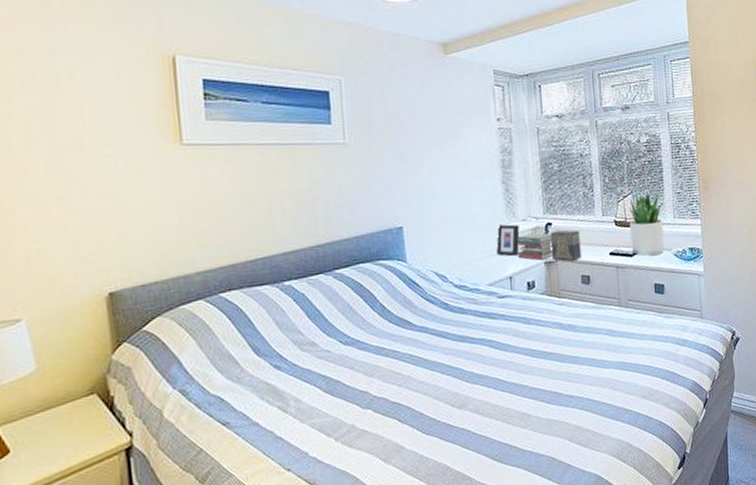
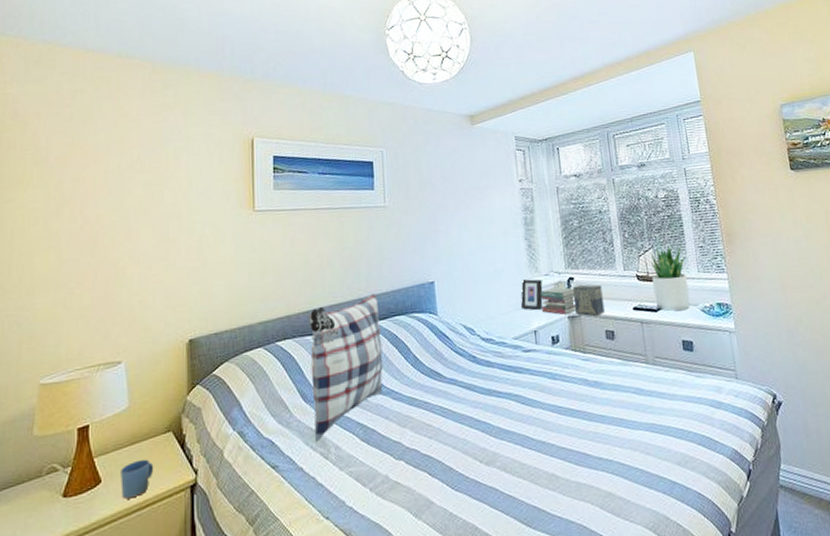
mug: none [34,424,77,468] -> present [121,459,154,499]
cushion: none [256,239,347,396] -> present [307,293,383,442]

